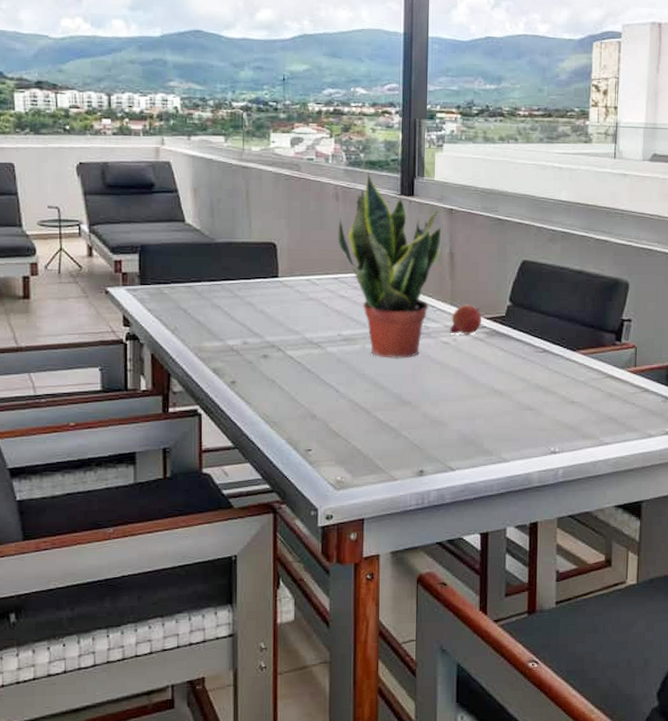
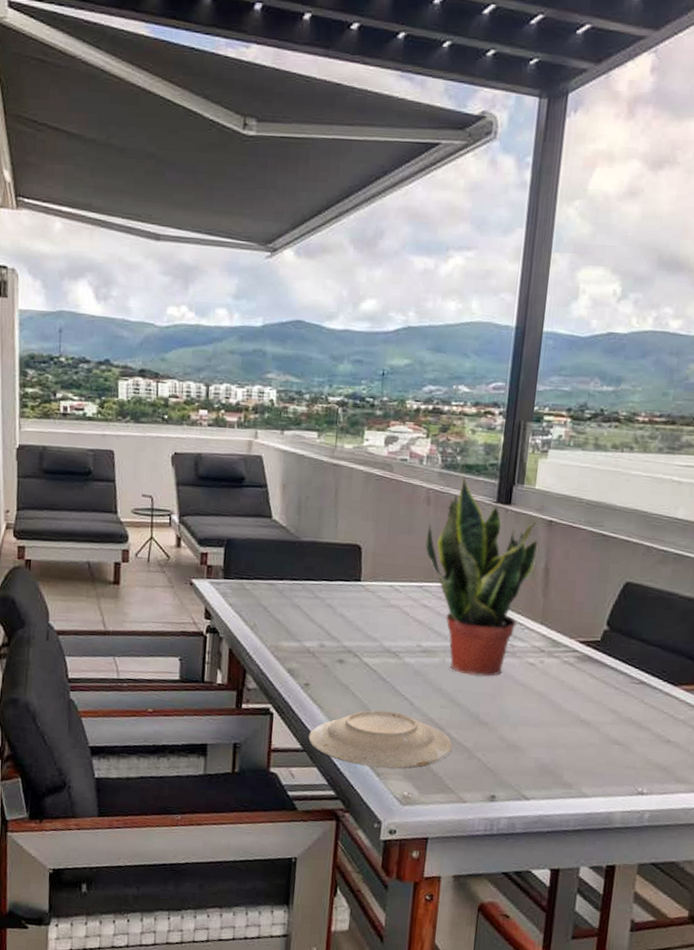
plate: none [239,401,379,456] -> present [308,710,453,769]
fruit: present [450,304,482,334] -> none [537,624,574,658]

